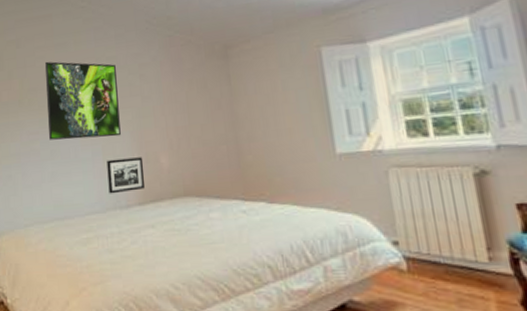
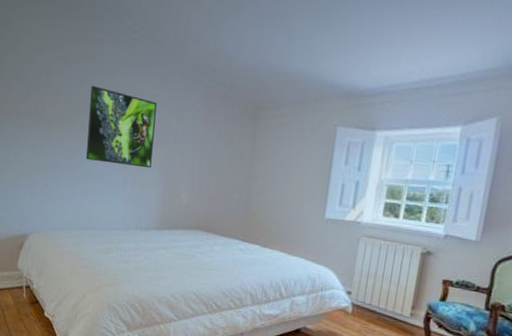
picture frame: present [106,157,144,194] -> none [132,187,166,217]

